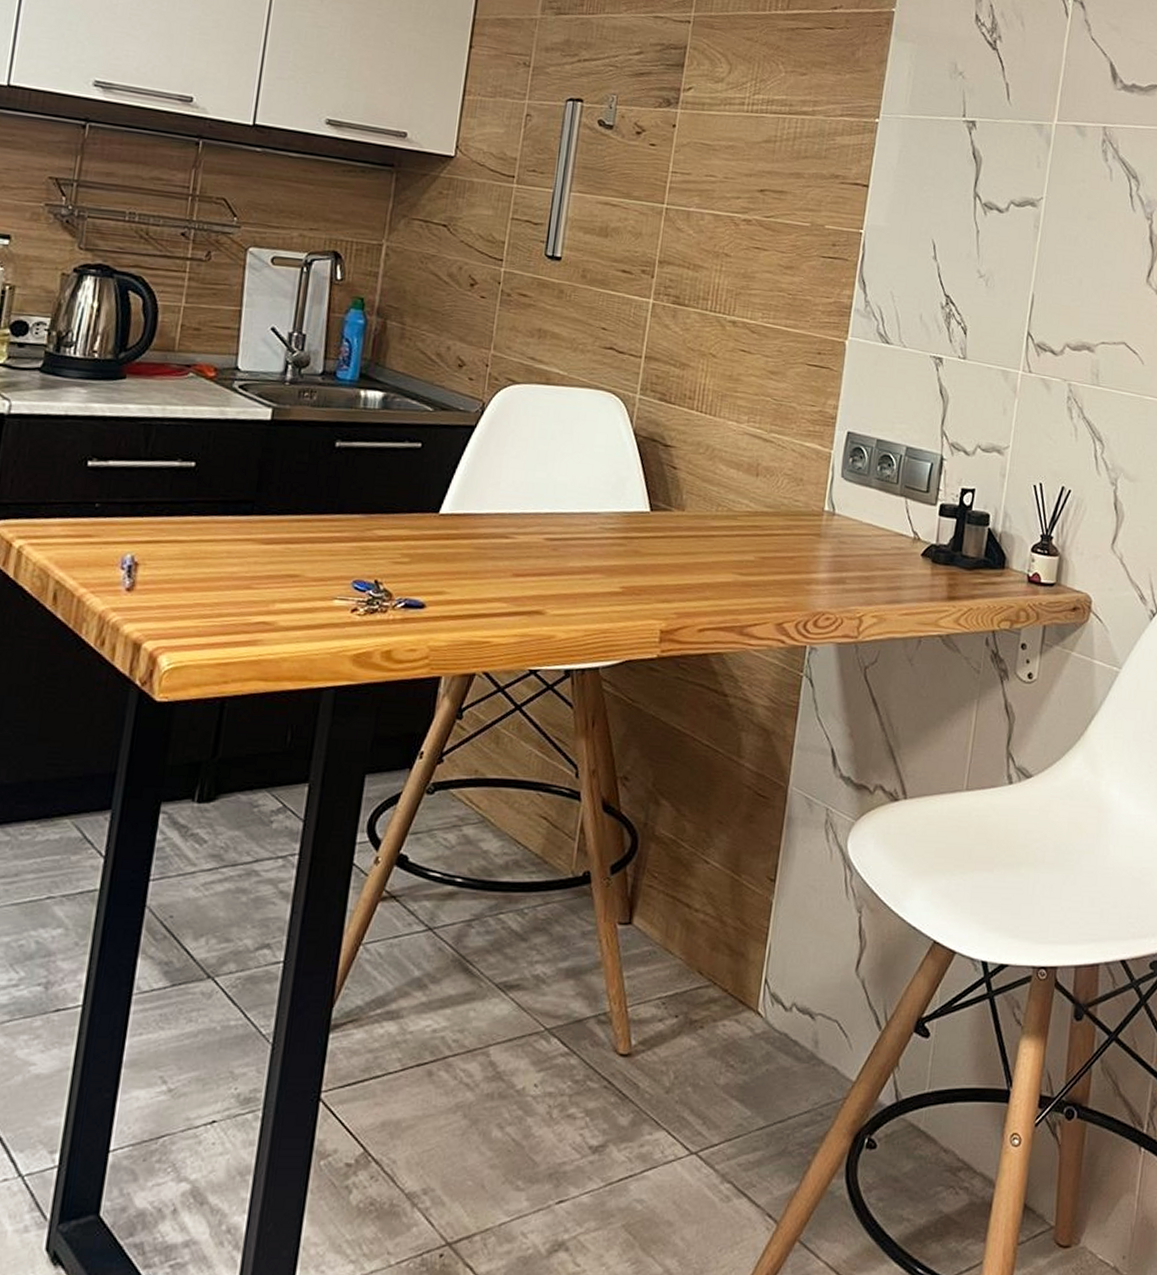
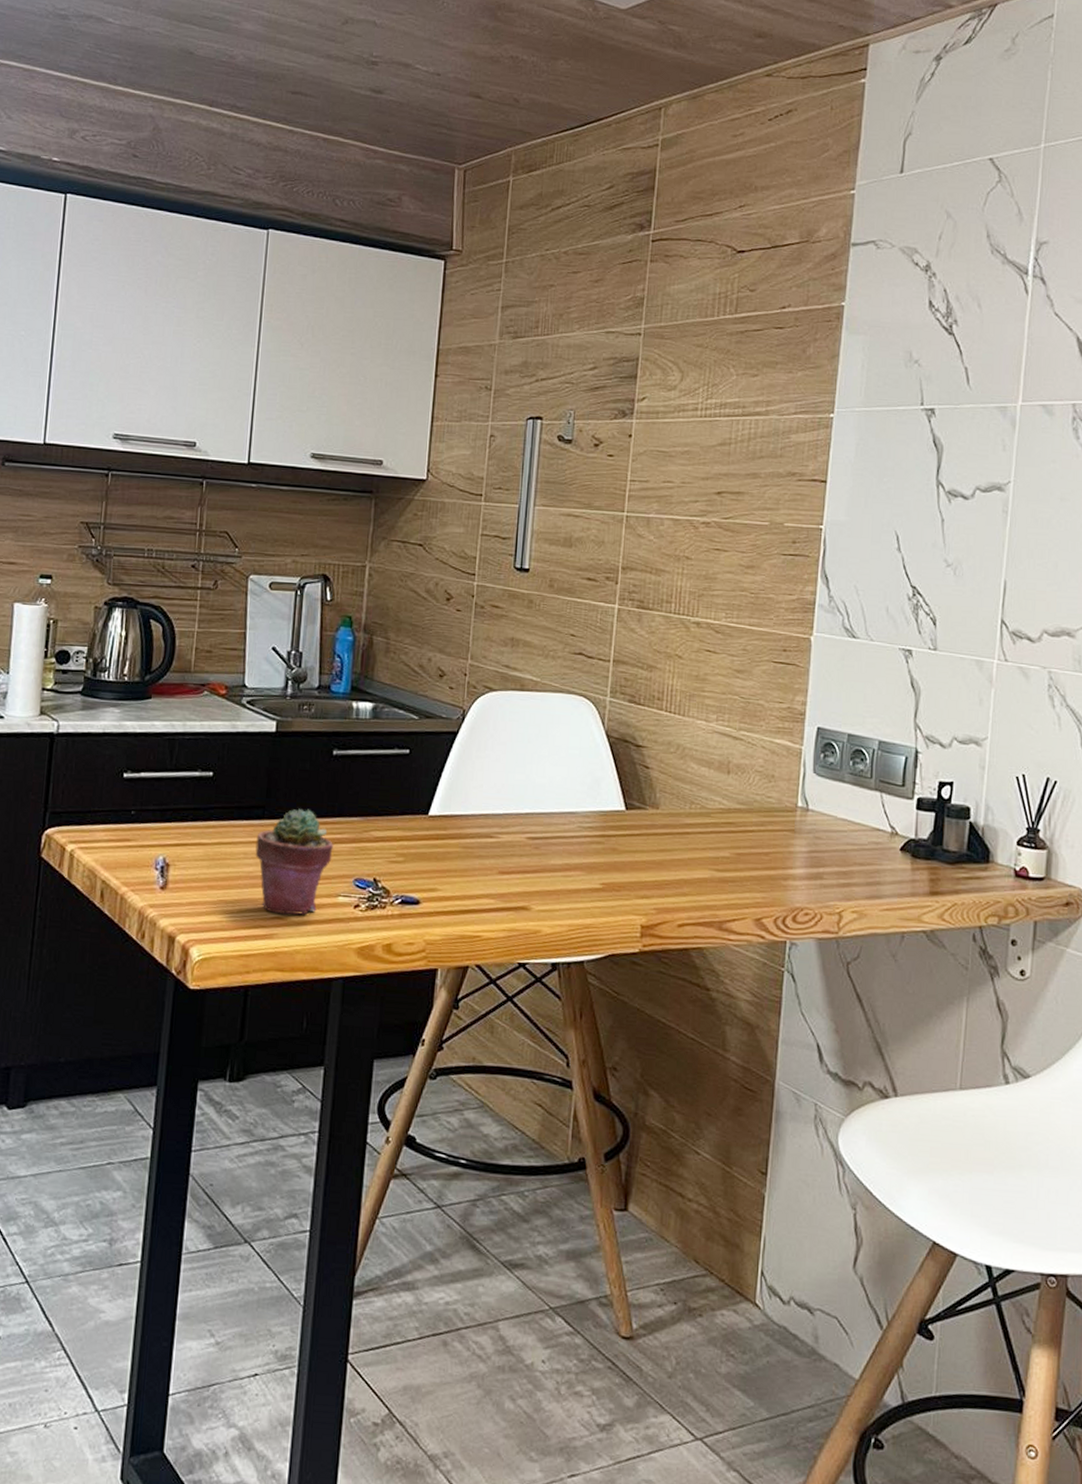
potted succulent: none [240,504,331,620] -> present [255,808,333,915]

